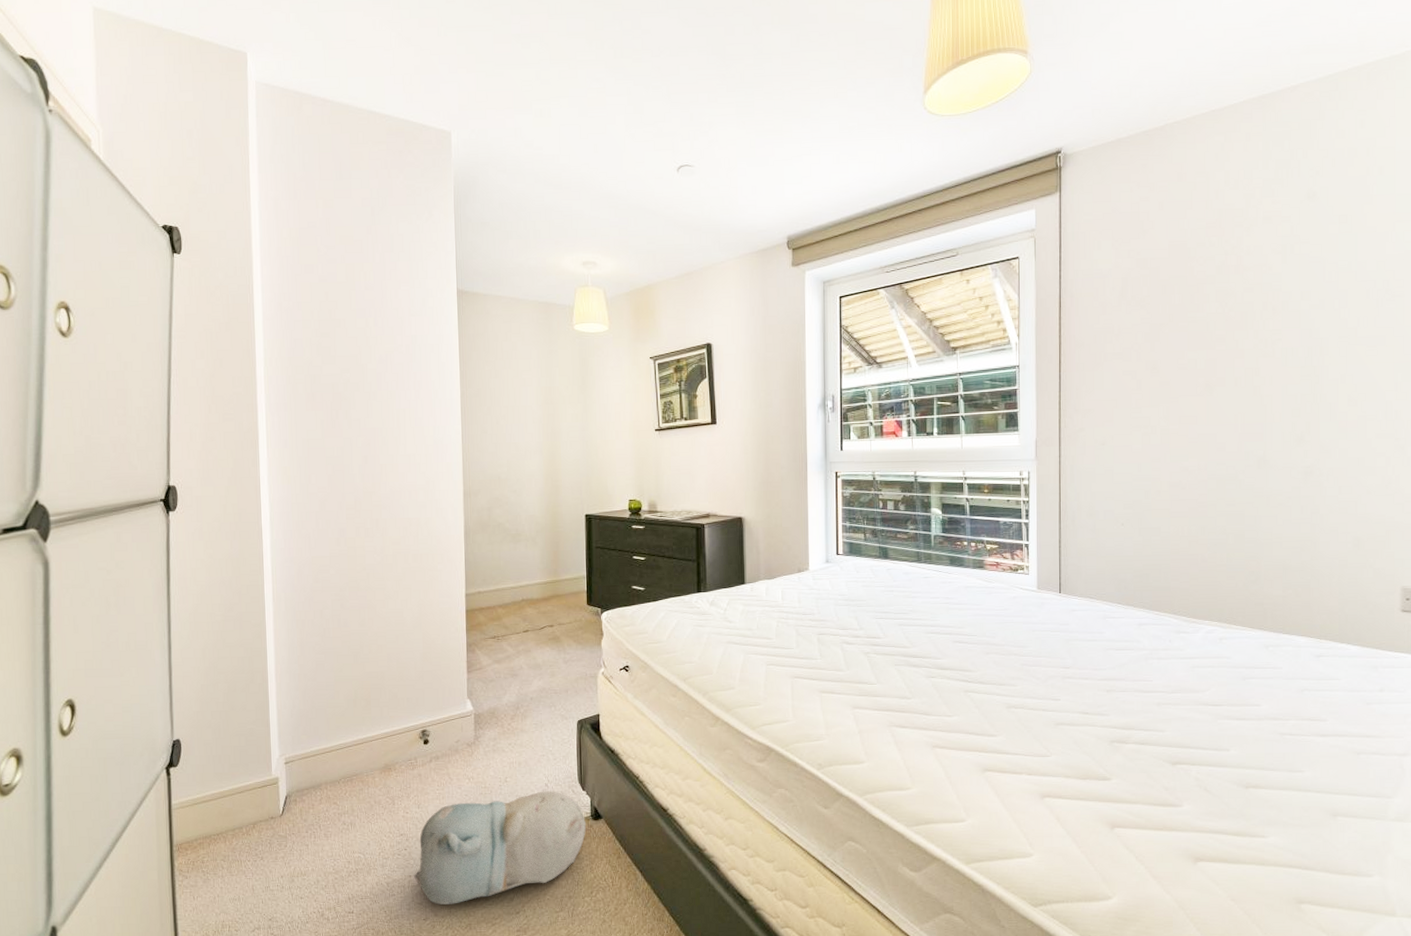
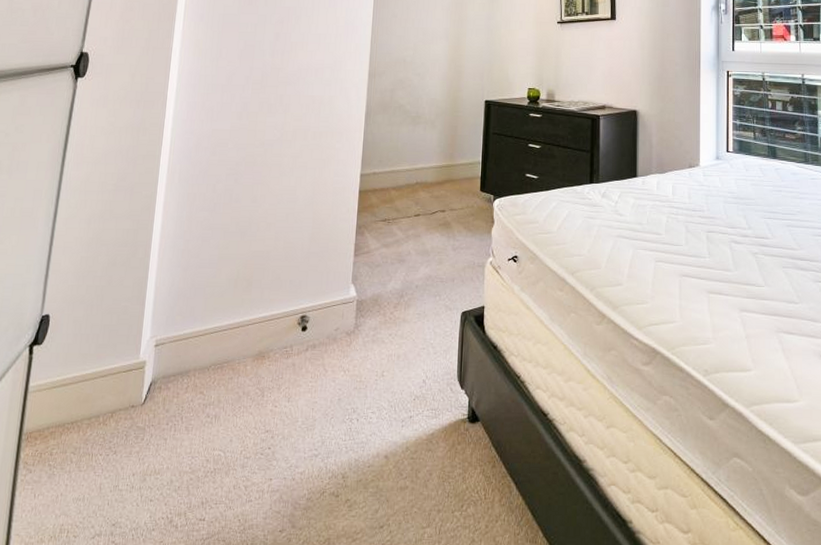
plush toy: present [414,791,587,905] -> none [275,388,463,514]

